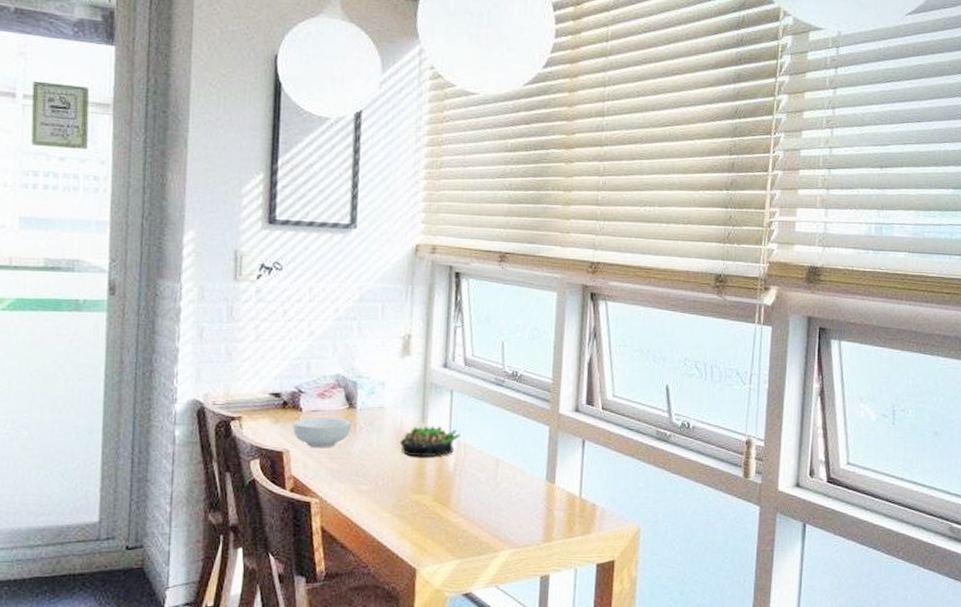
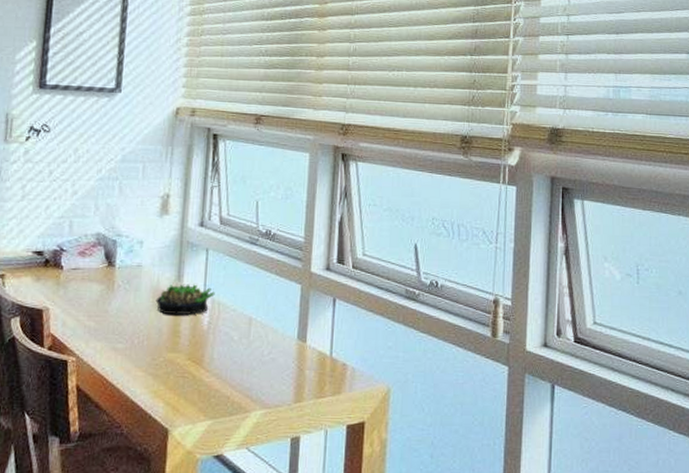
cereal bowl: present [293,417,351,448] -> none [53,275,109,306]

